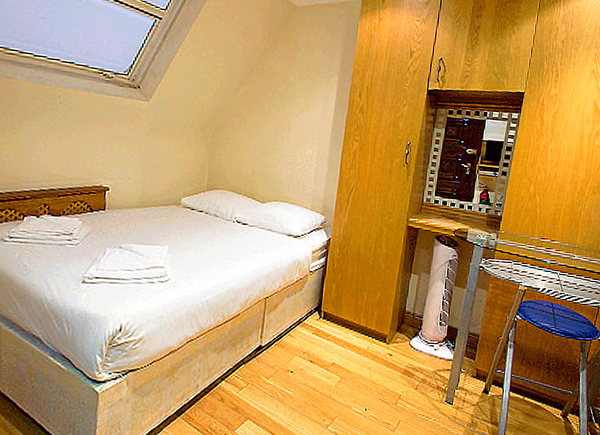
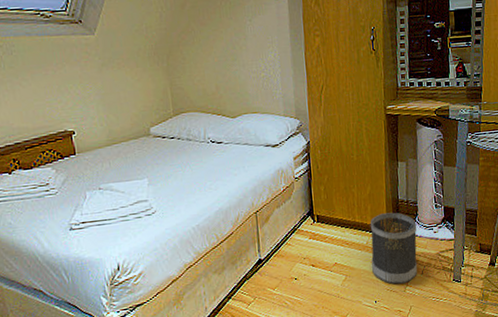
wastebasket: none [368,321,419,396] -> present [371,212,418,285]

